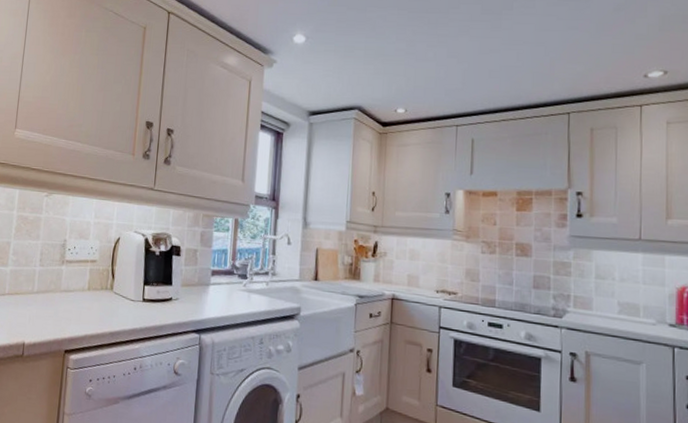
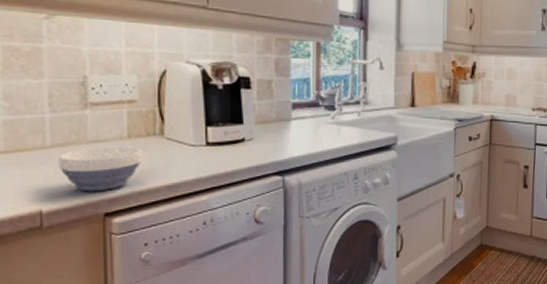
bowl: none [39,295,96,332] -> present [58,146,142,192]

